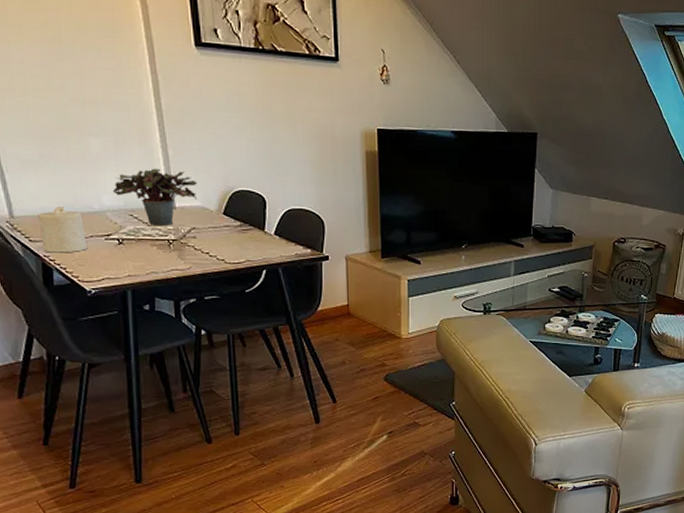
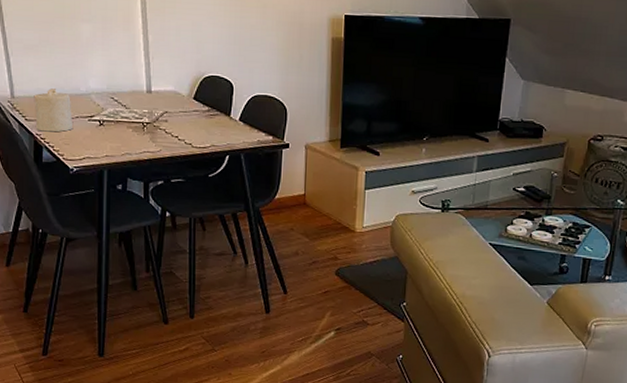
potted plant: present [112,168,197,226] -> none [97,53,172,109]

